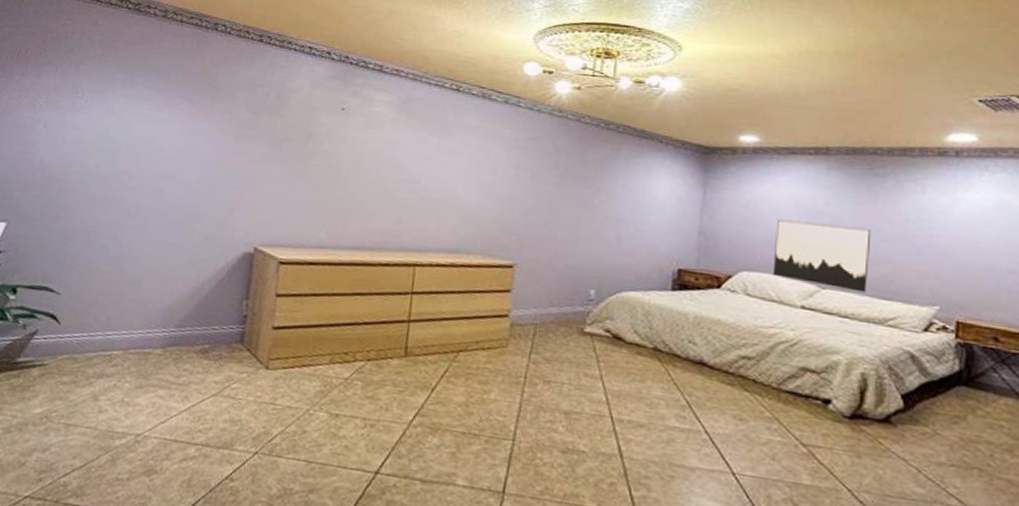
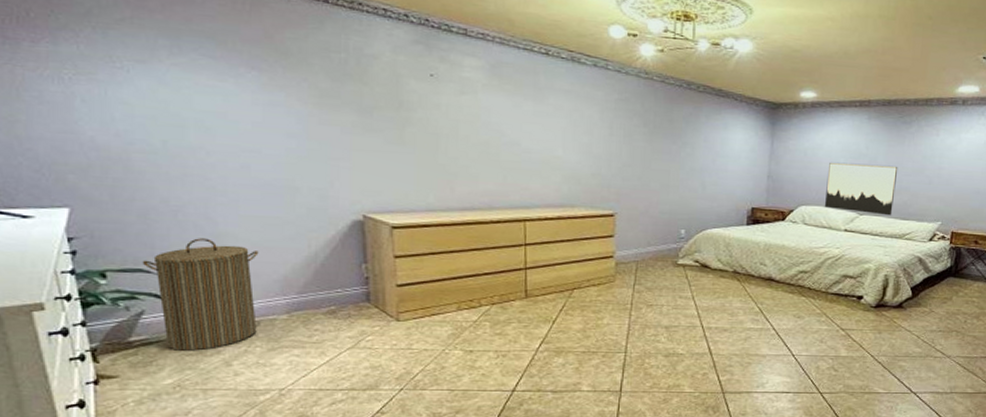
laundry hamper: none [47,260,151,380] -> present [142,238,259,351]

